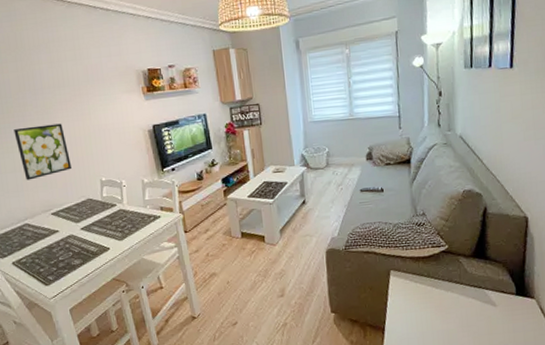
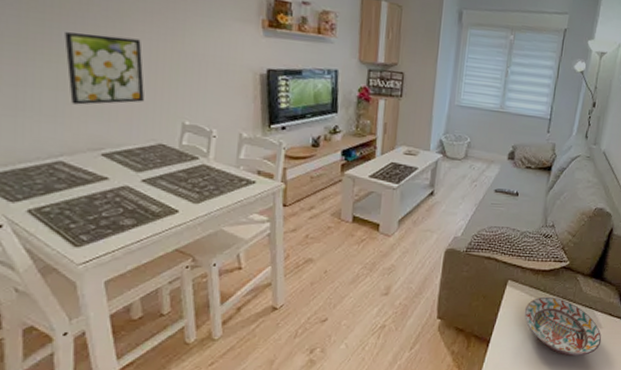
decorative bowl: none [412,281,499,337] -> present [524,296,602,356]

